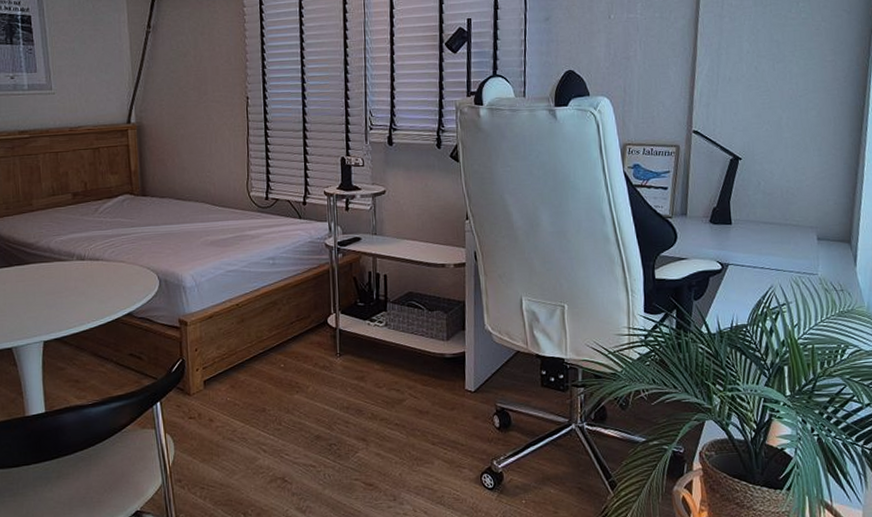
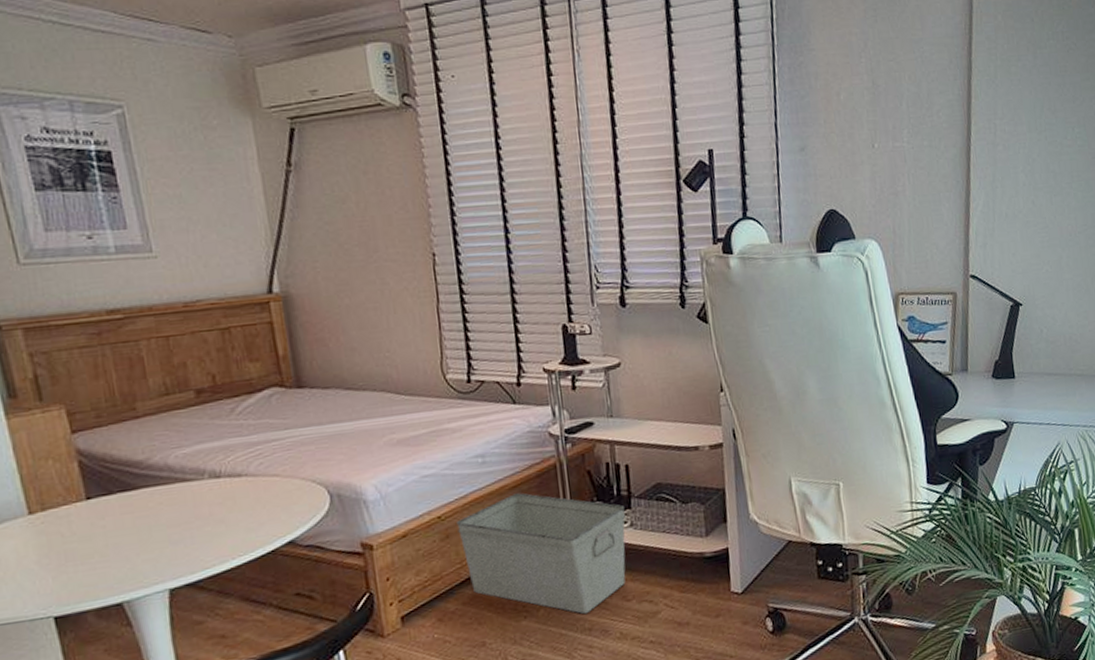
storage bin: none [250,291,382,395] -> present [457,493,626,615]

